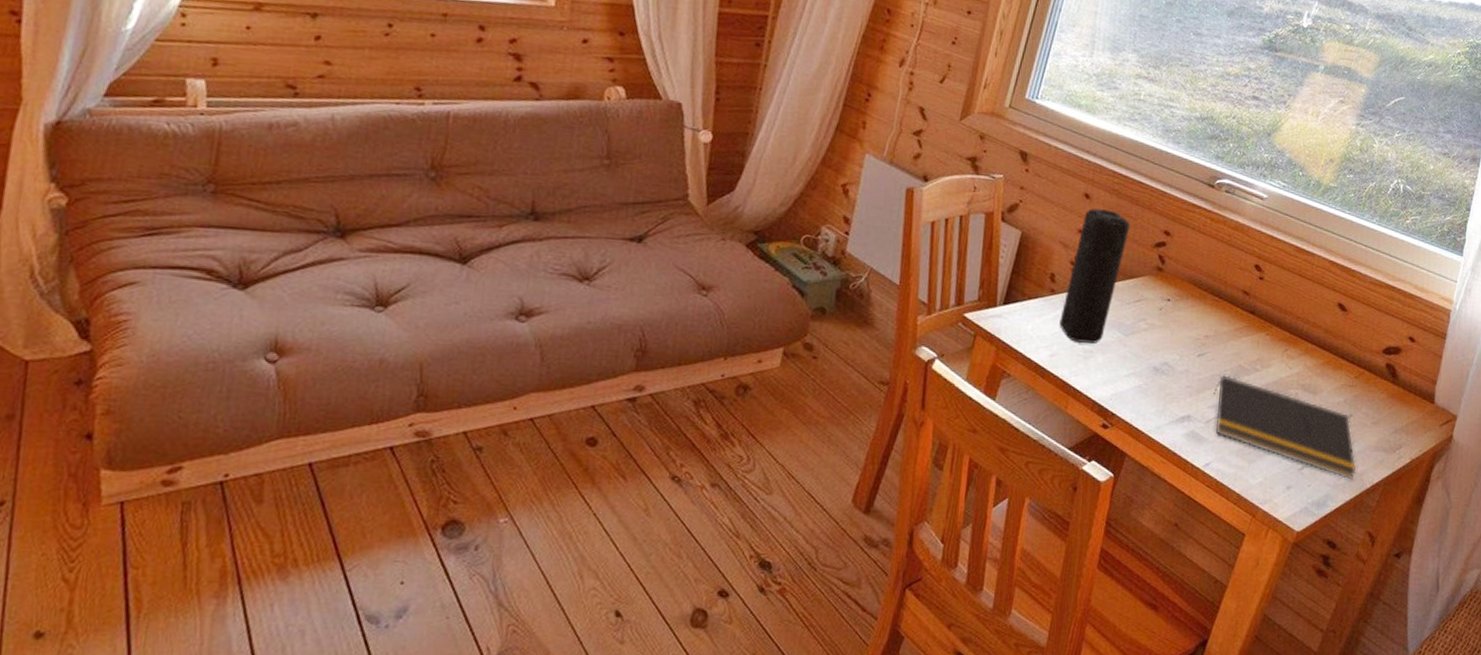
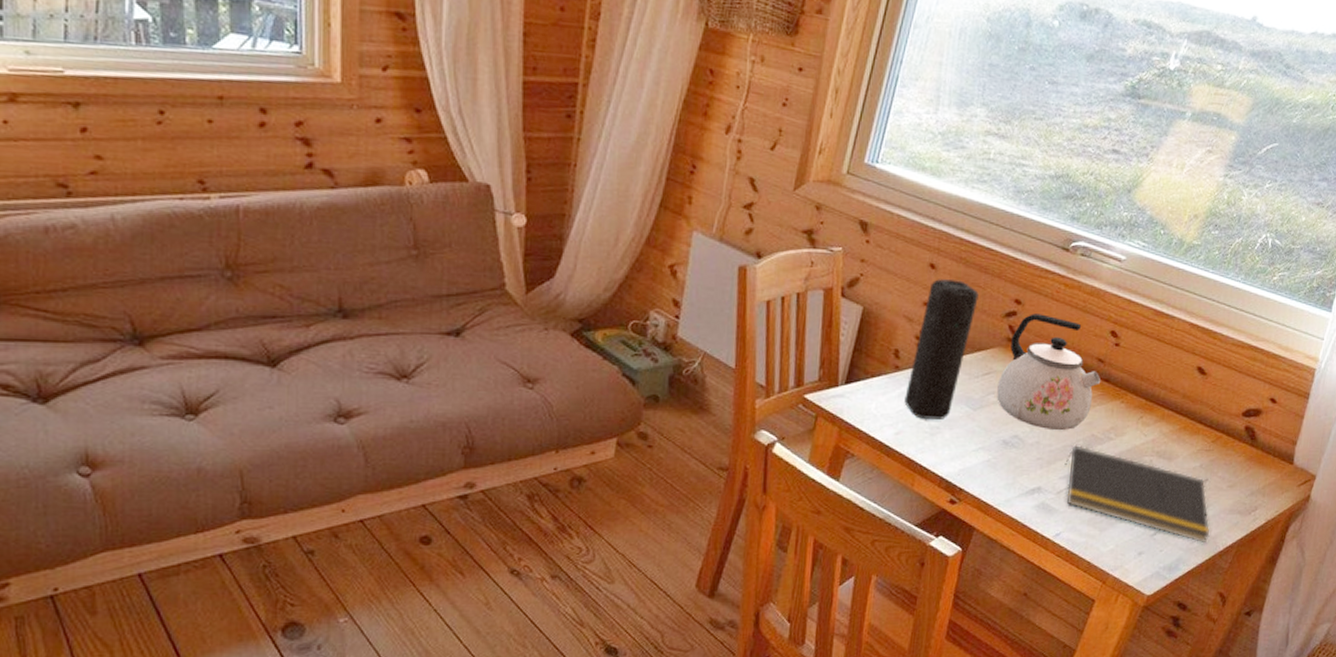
kettle: none [1147,245,1246,360] -> present [997,314,1100,431]

